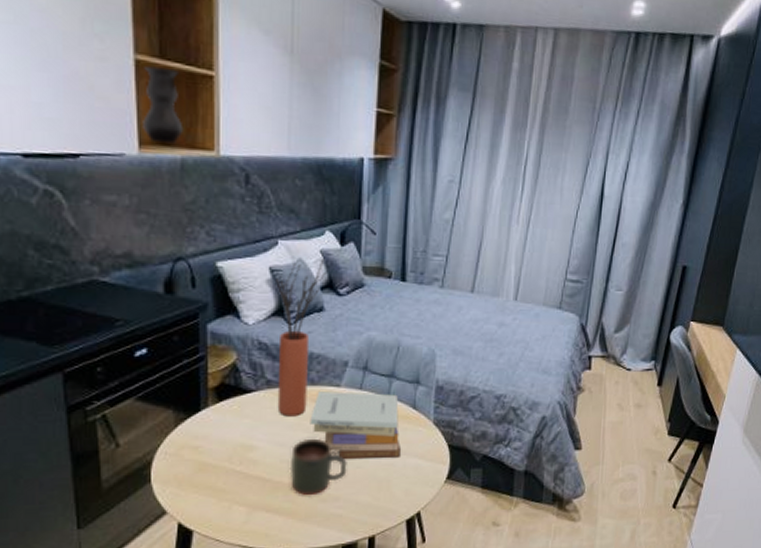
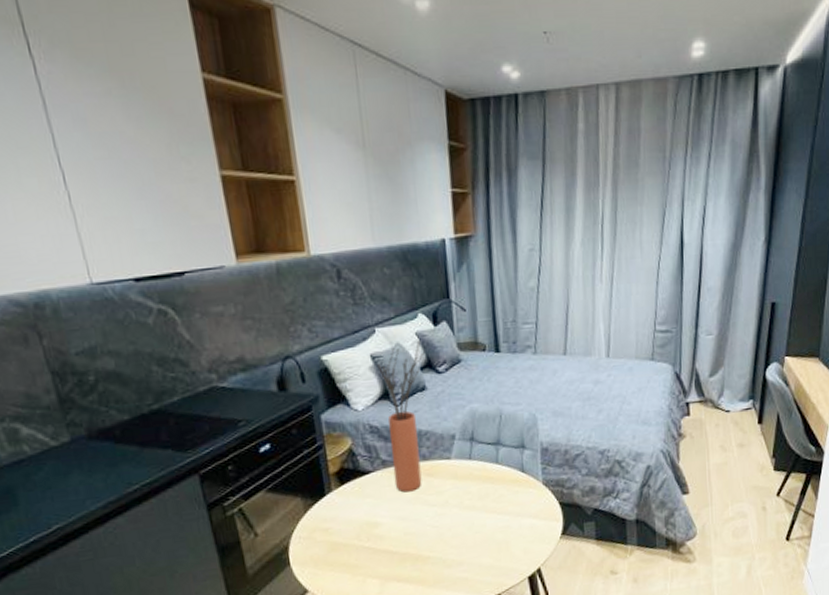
vase: present [143,66,184,144] -> none [230,179,274,252]
mug: present [289,439,347,495] -> none [413,510,467,563]
books: present [310,391,402,459] -> none [426,460,516,526]

